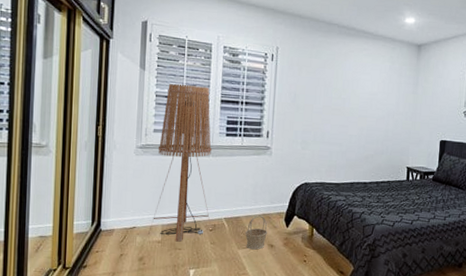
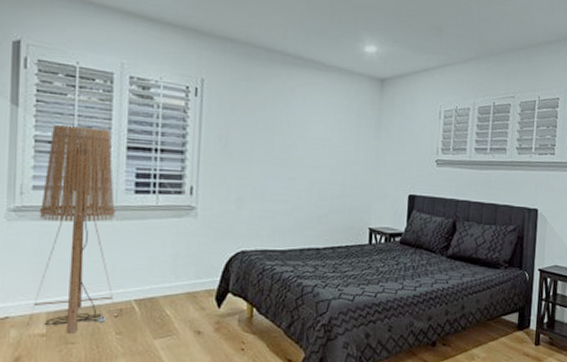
basket: present [244,214,267,250] -> none [162,293,193,339]

